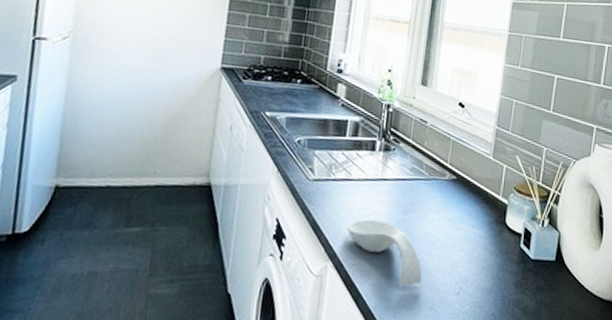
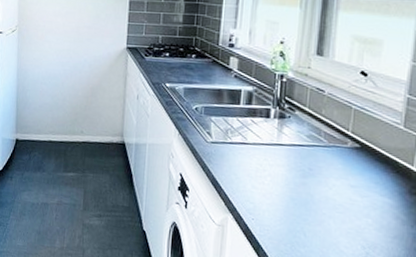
spoon rest: present [347,219,423,287] -> none [245,180,324,245]

